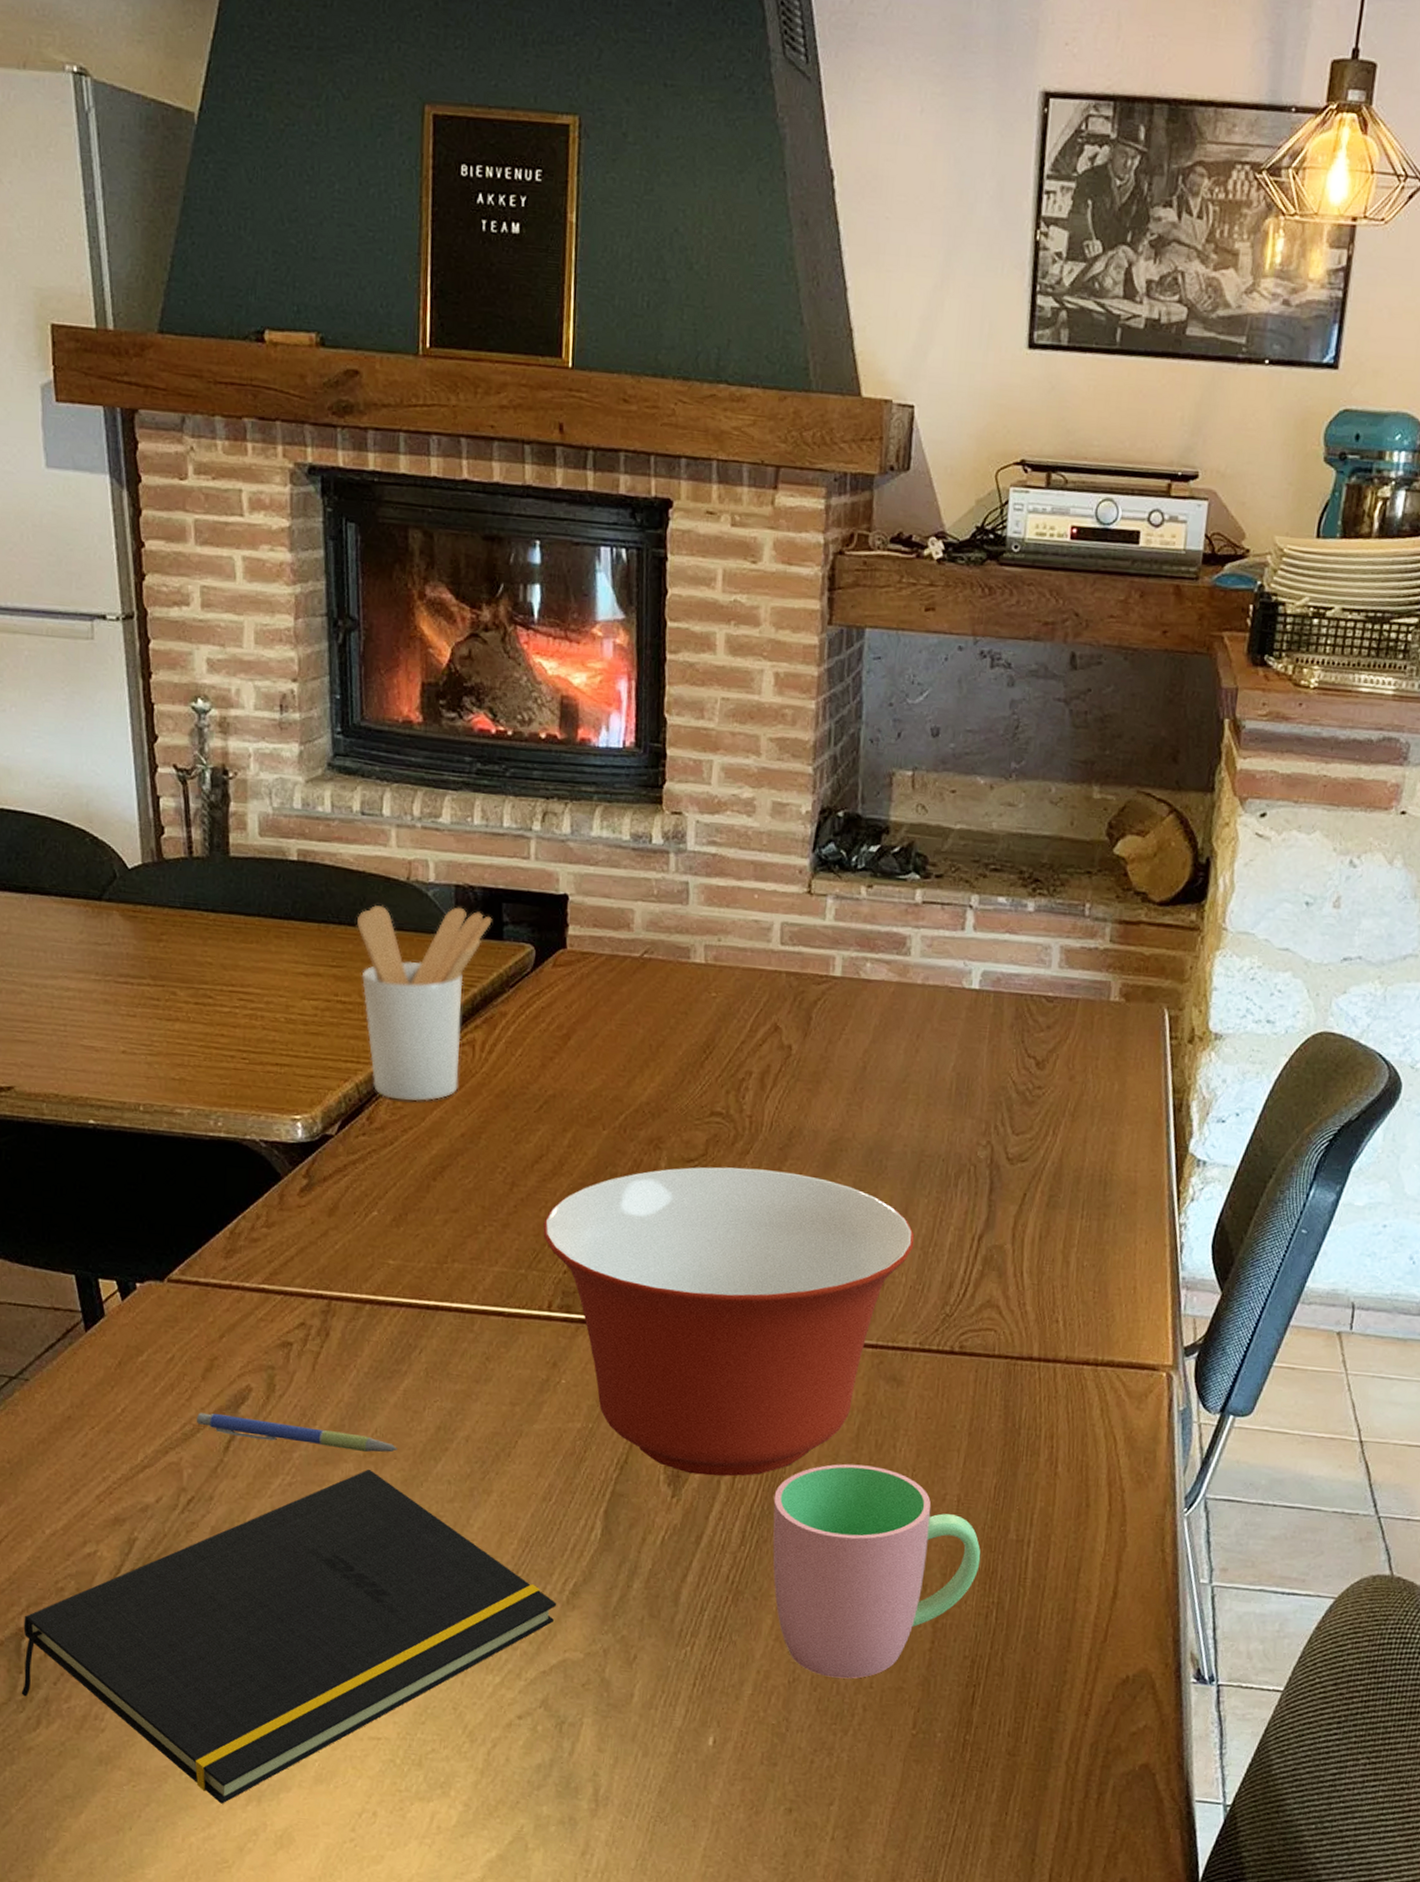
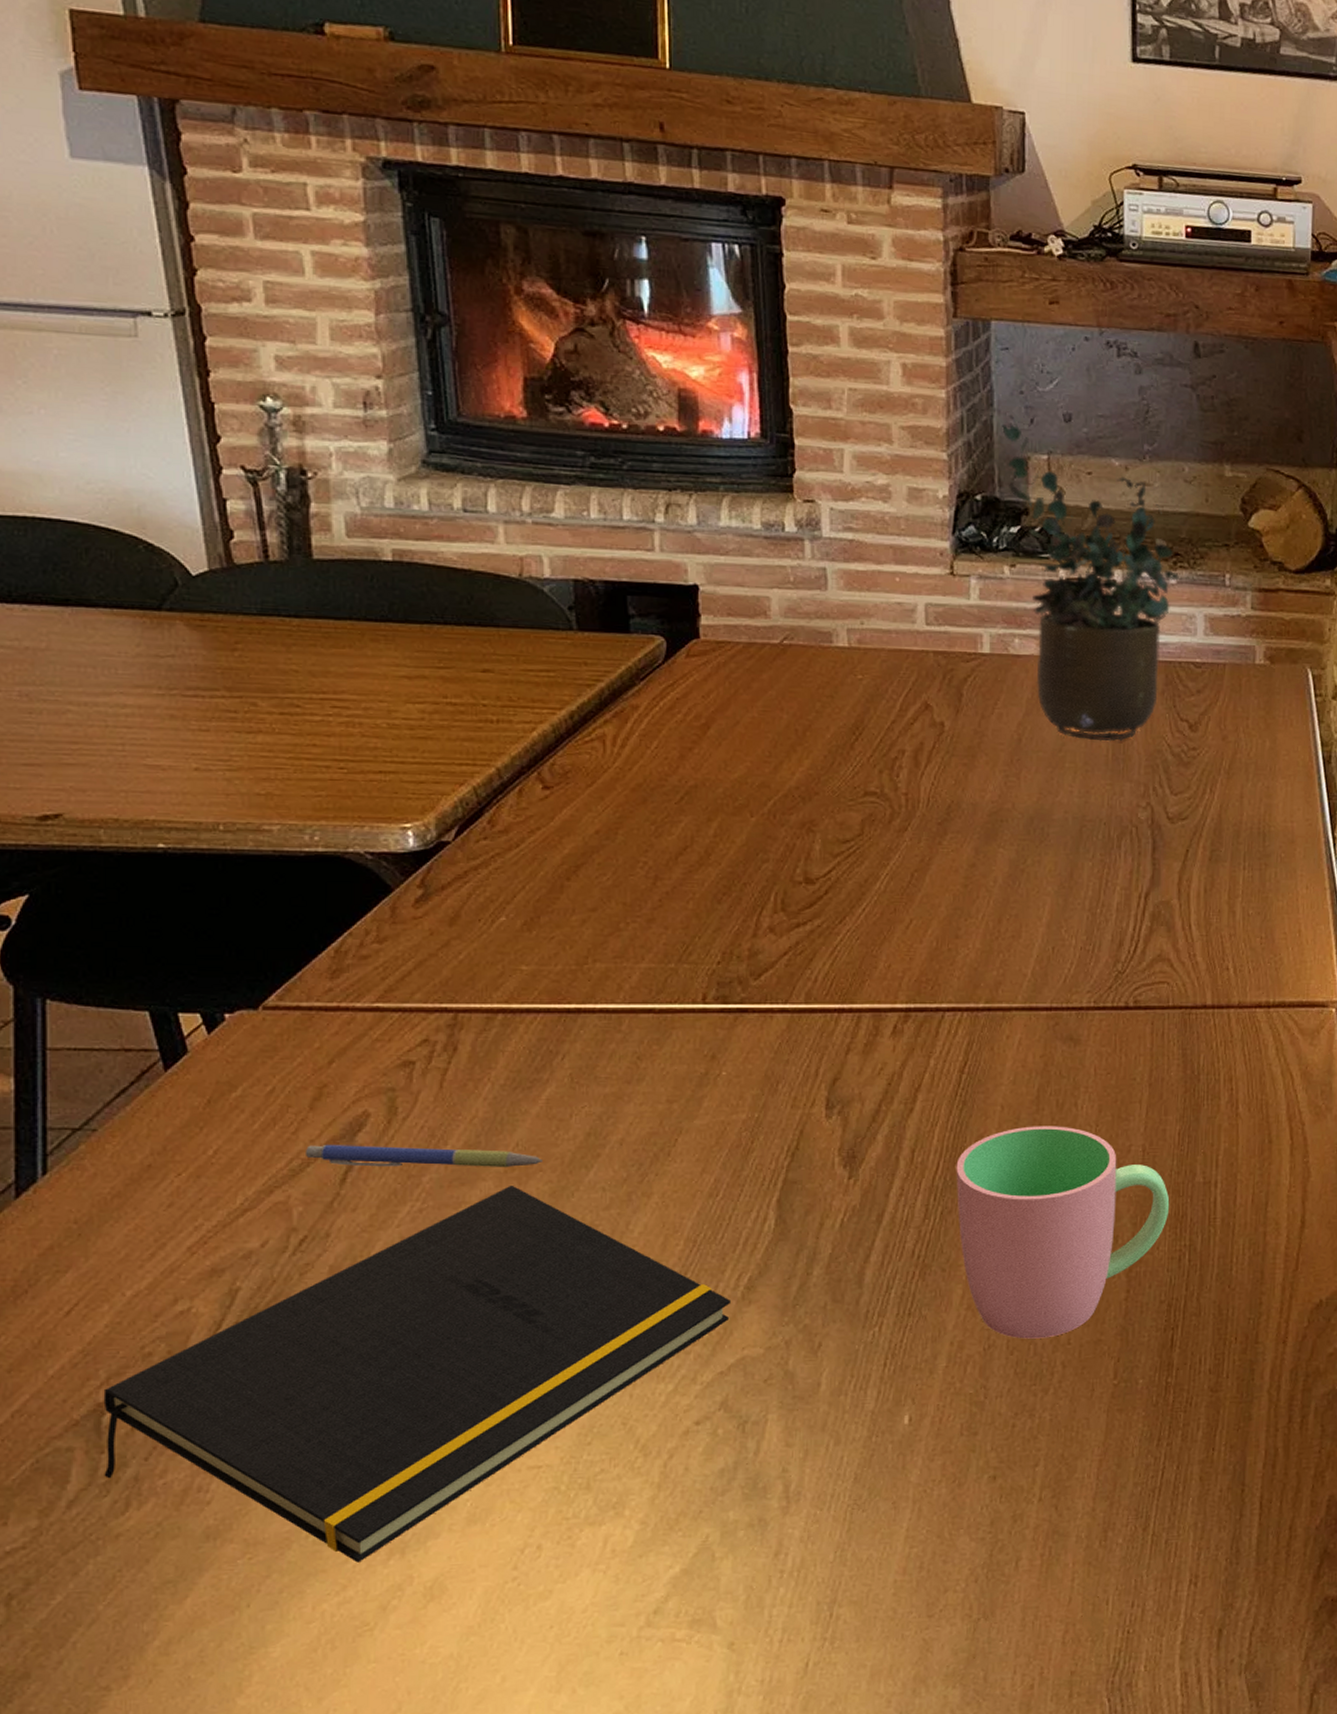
utensil holder: present [357,905,492,1101] -> none [465,601,617,801]
mixing bowl: present [543,1166,915,1477] -> none [692,844,1082,1153]
potted plant: none [869,739,1037,1075] -> present [1002,425,1179,742]

